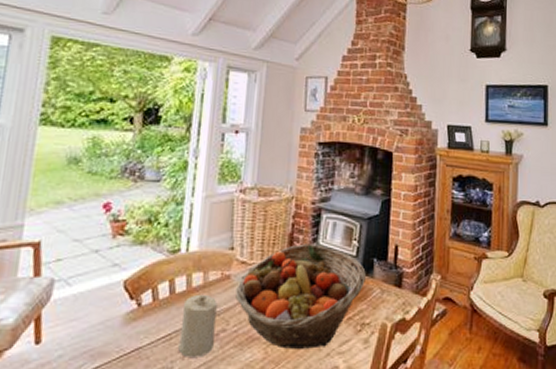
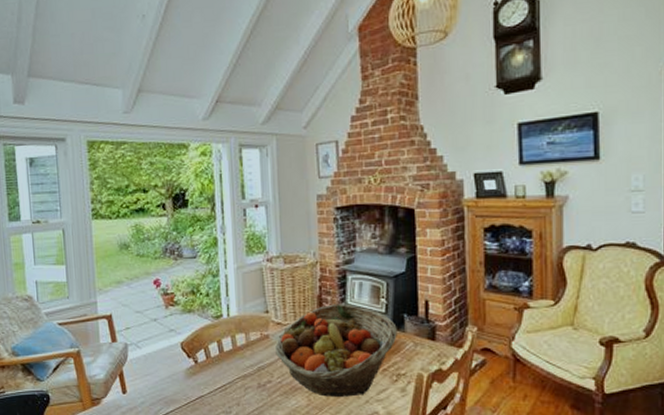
candle: present [178,294,218,357] -> none [232,352,262,404]

